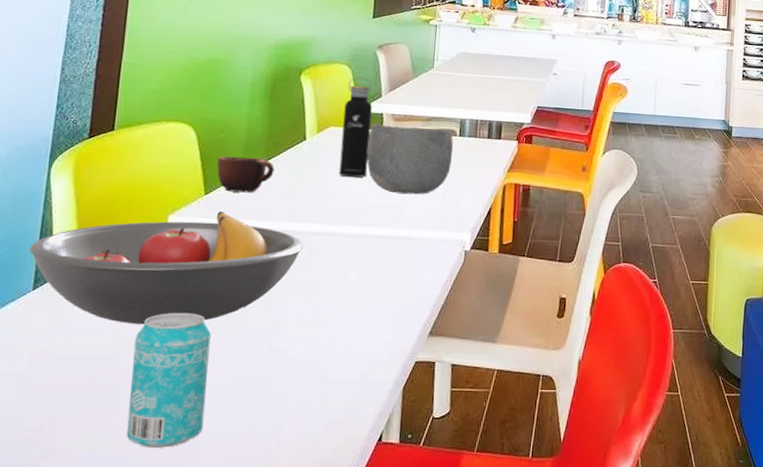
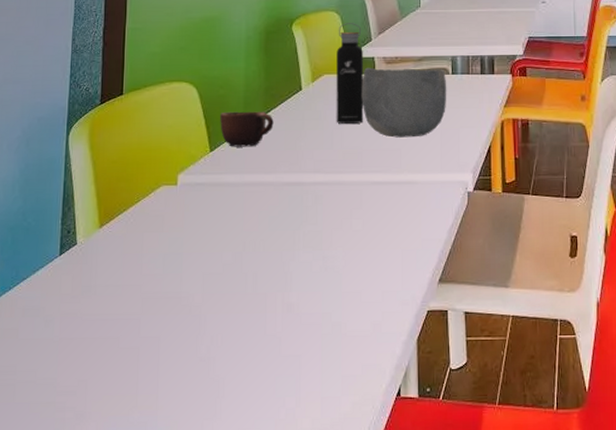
fruit bowl: present [29,210,303,325] -> none [53,166,307,285]
beverage can: present [126,312,211,448] -> none [153,270,226,409]

